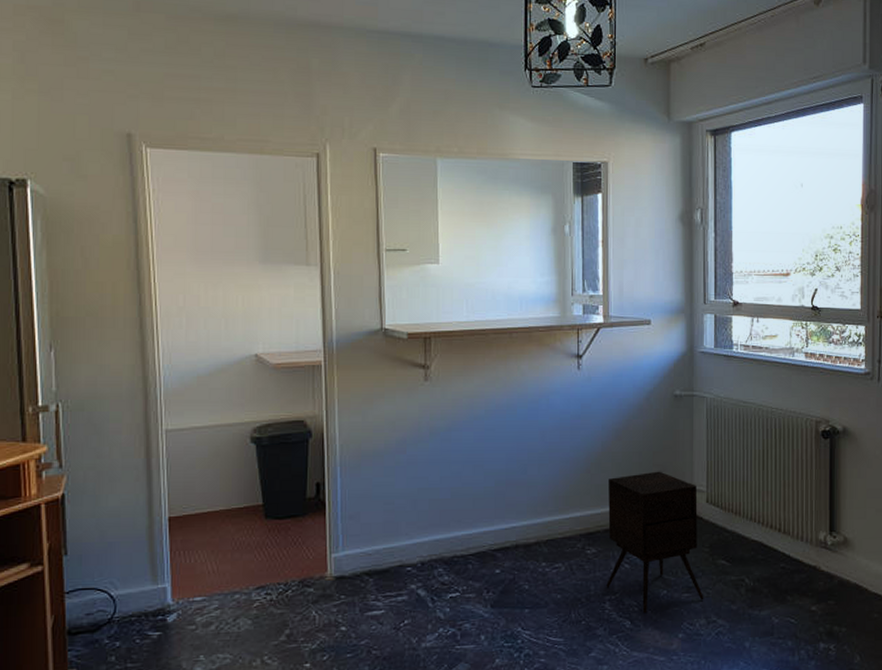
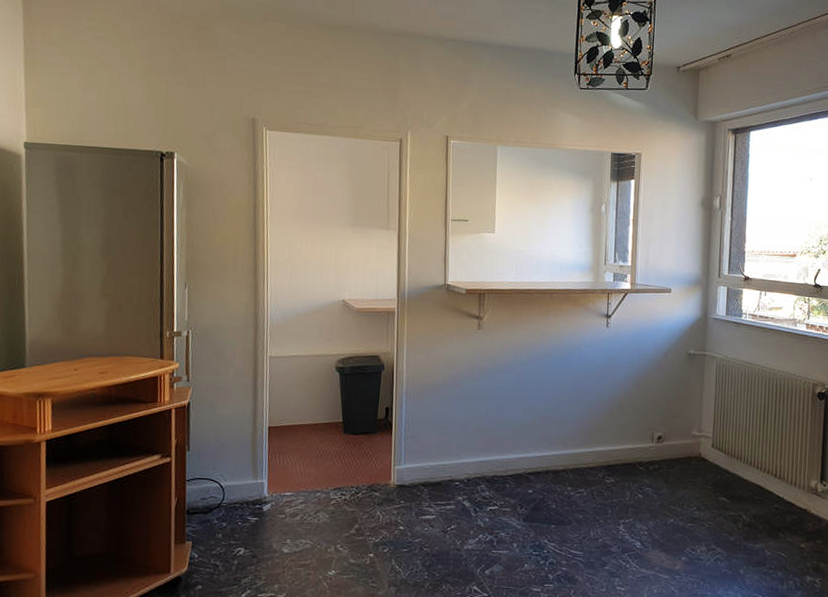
side table: present [606,471,704,614] -> none [621,417,706,537]

